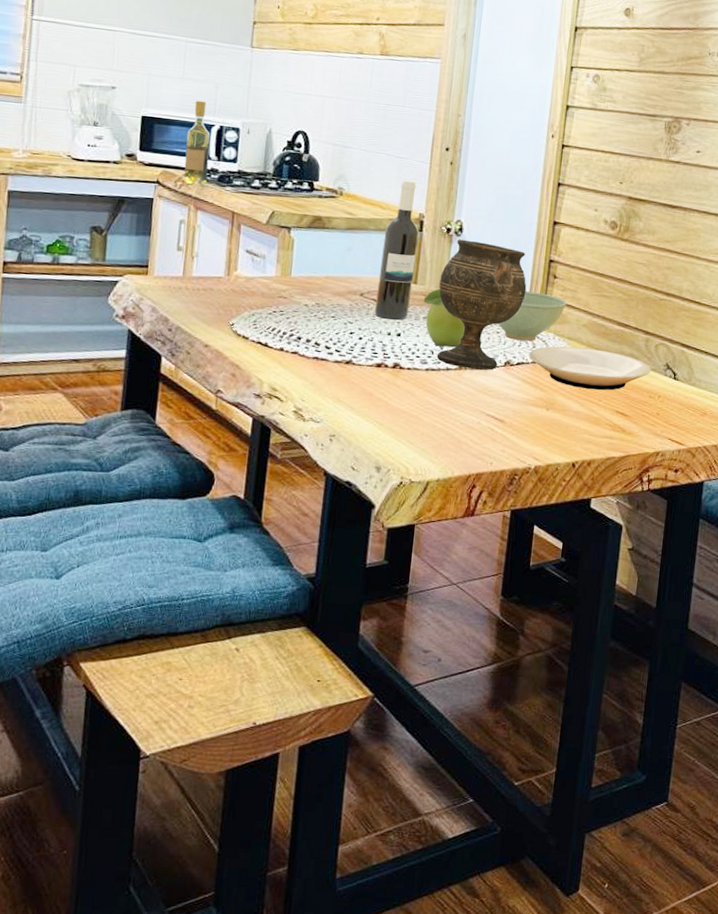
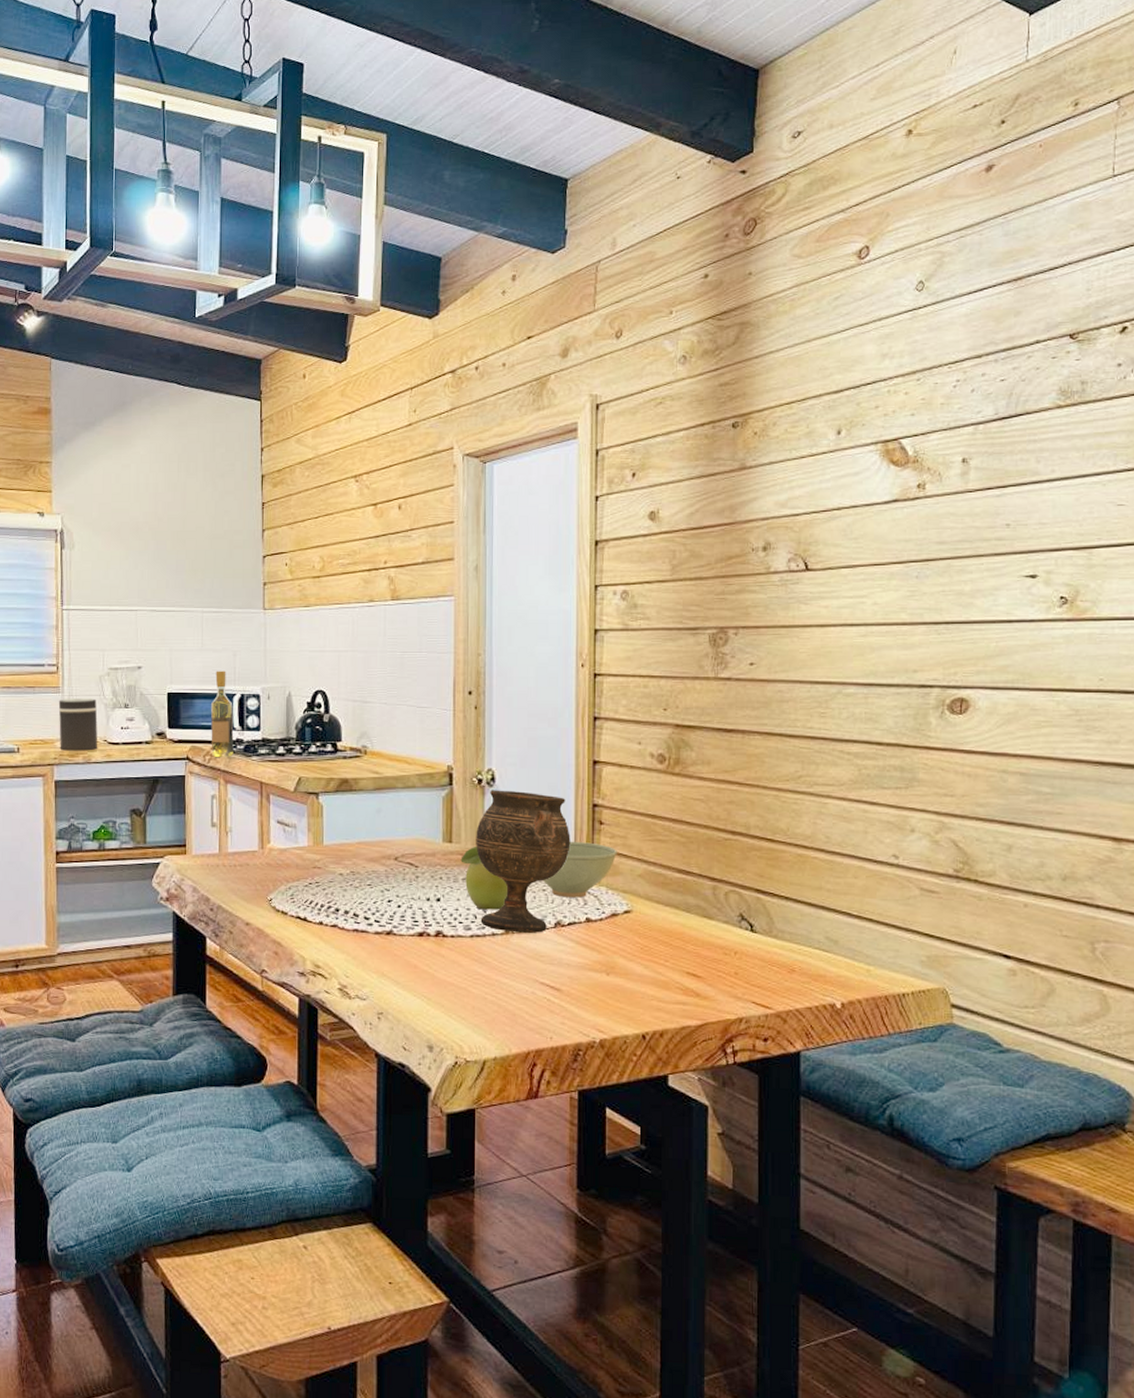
cylinder: none [17,109,63,165] -> present [58,699,98,752]
wine bottle: present [374,180,420,321] -> none [411,731,450,885]
plate: present [529,346,651,390] -> none [581,901,723,948]

